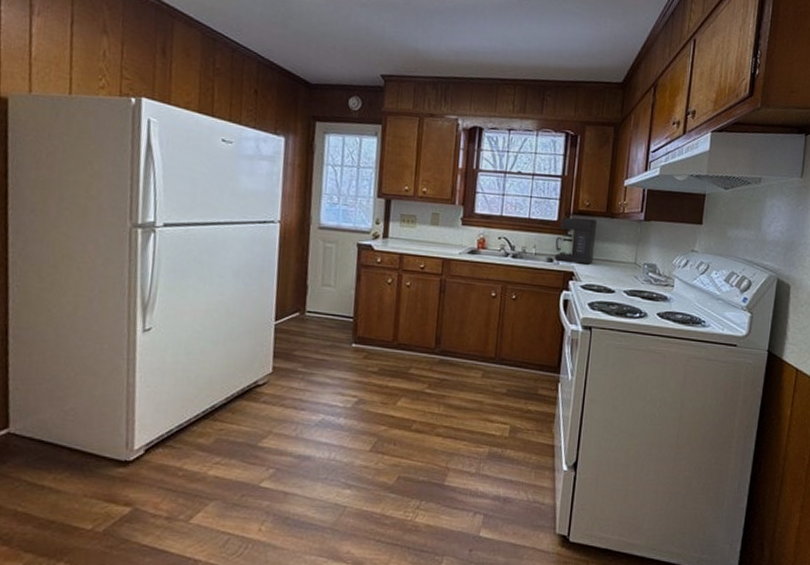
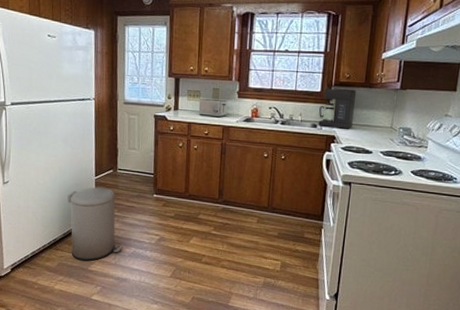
pedal bin: none [234,335,307,435] -> present [67,187,122,262]
toaster: none [413,224,450,249] -> present [198,98,228,118]

